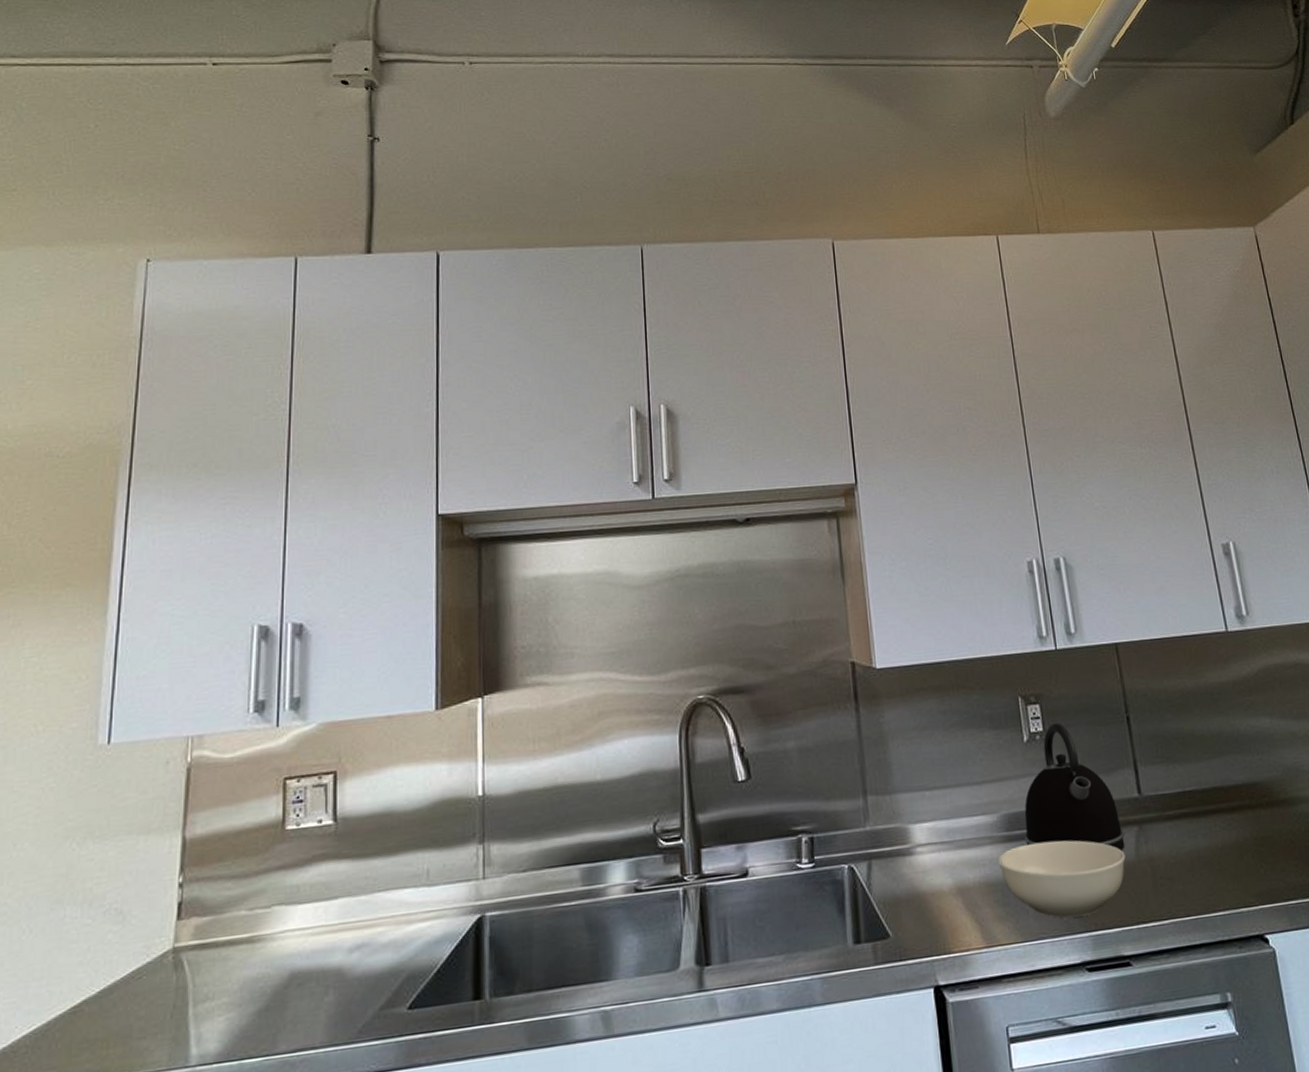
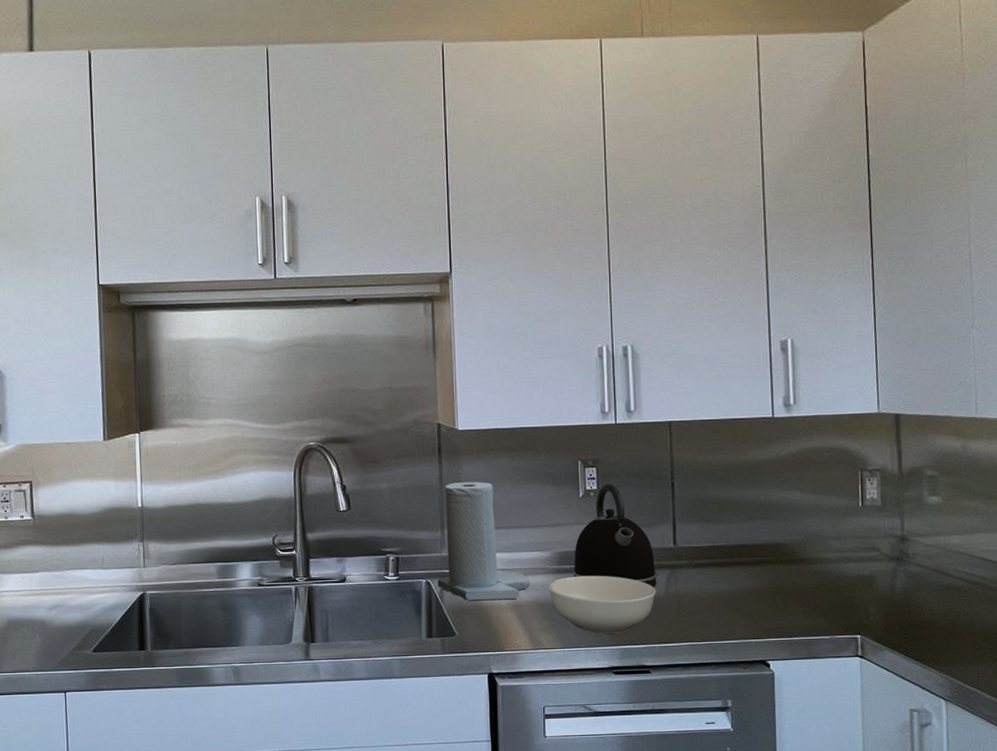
paper towel: none [862,731,977,888] -> present [437,481,531,600]

